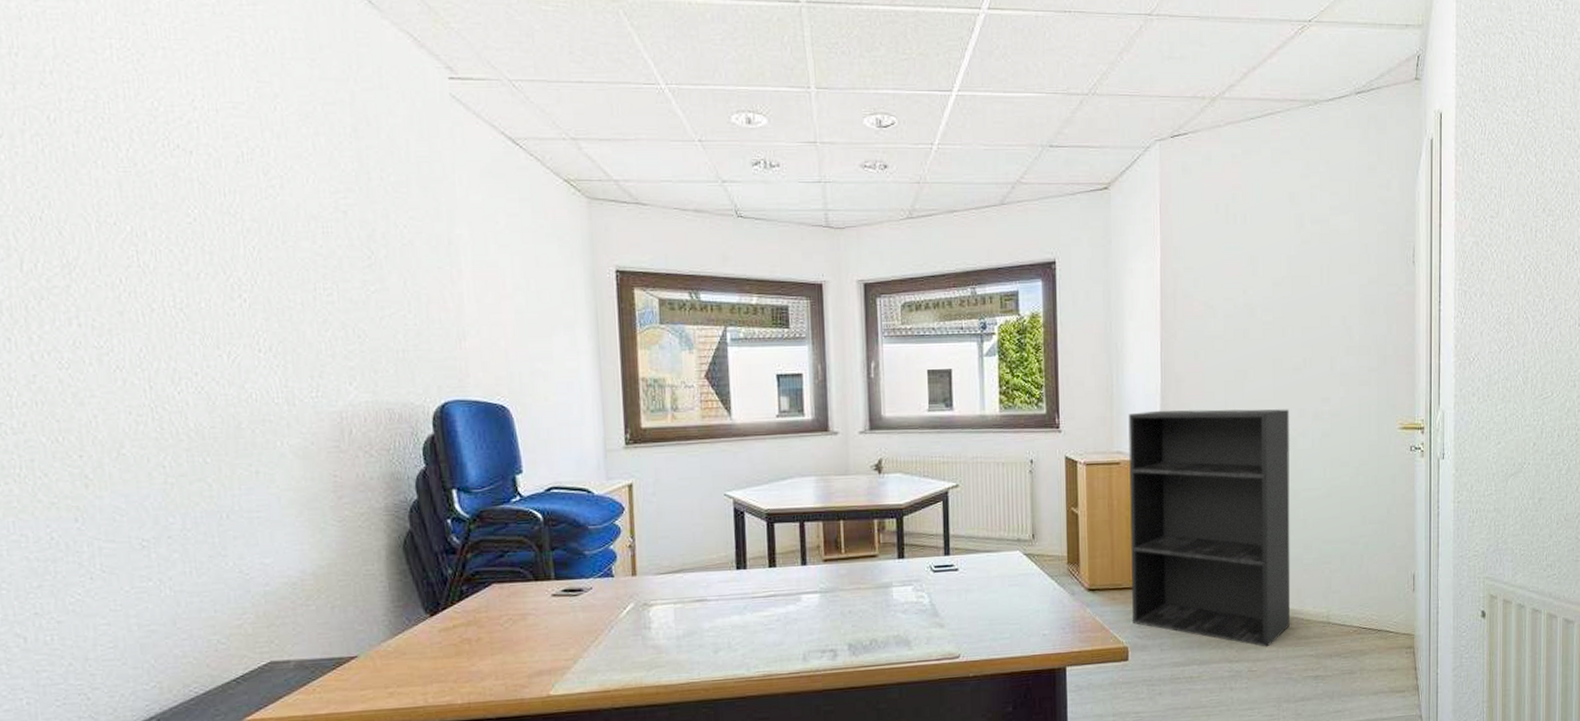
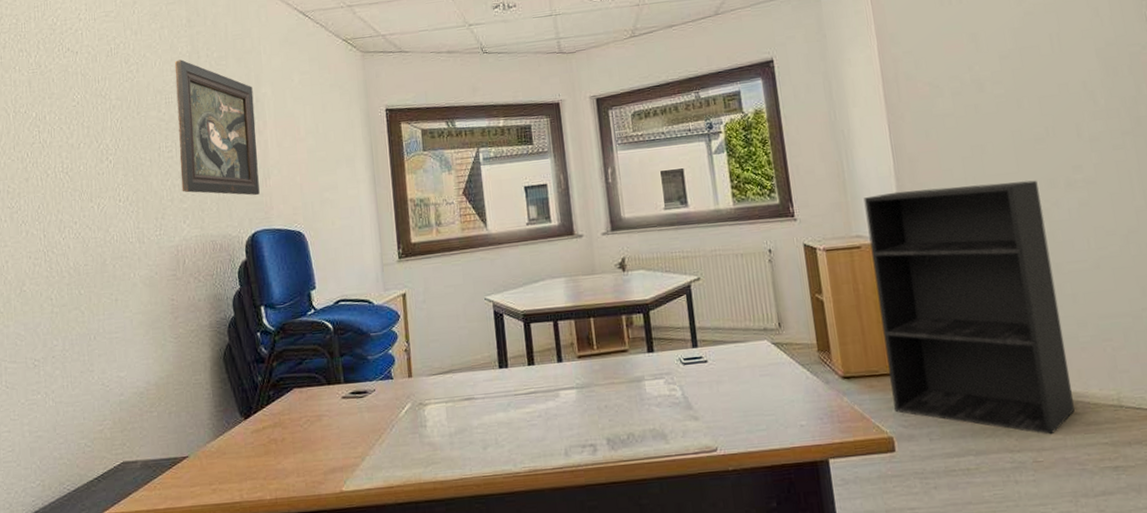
framed painting: none [335,179,452,358] -> present [174,59,260,196]

